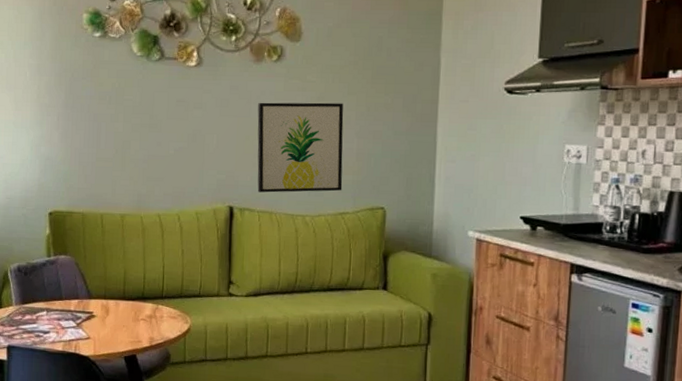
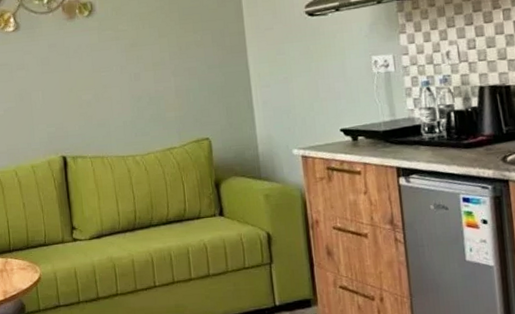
wall art: present [257,102,344,193] -> none [76,46,167,140]

